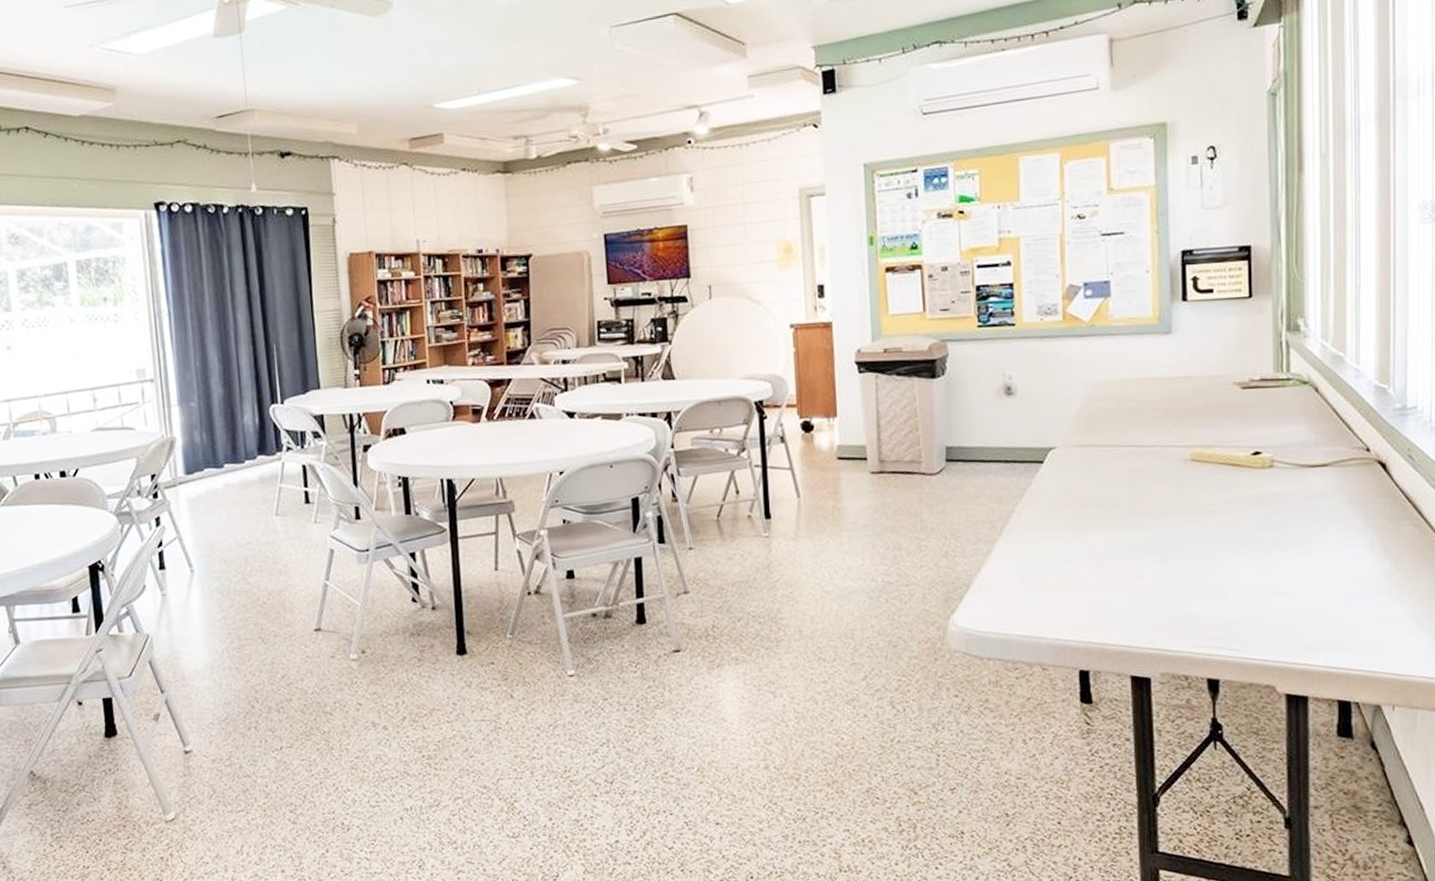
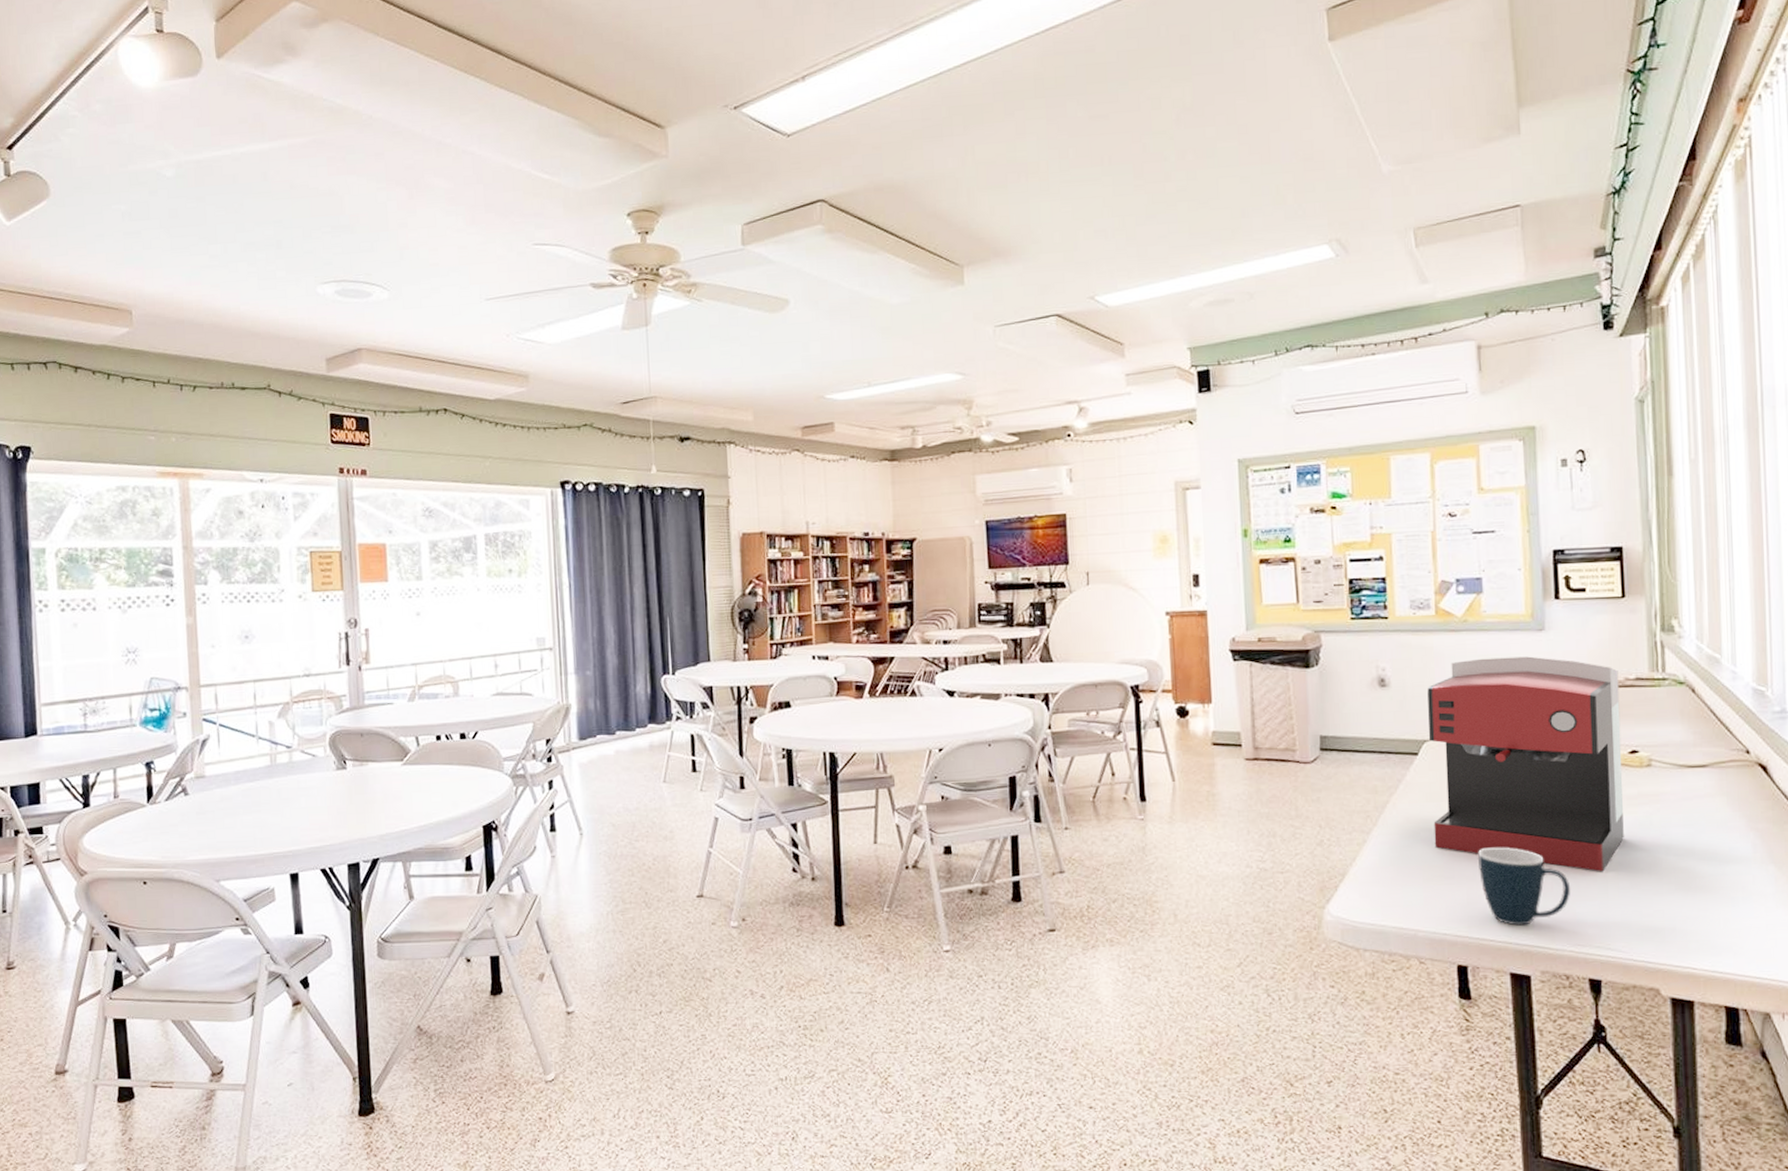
coffee maker: none [1054,360,1245,574] -> present [1427,656,1624,872]
mug: none [1100,552,1192,630] -> present [1477,847,1571,926]

